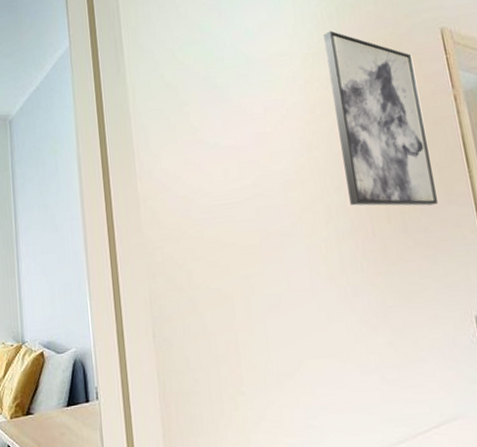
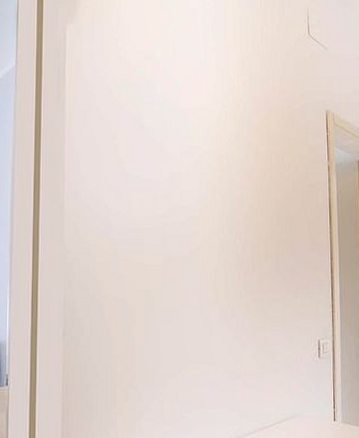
wall art: present [323,30,438,206] -> none [237,96,305,251]

